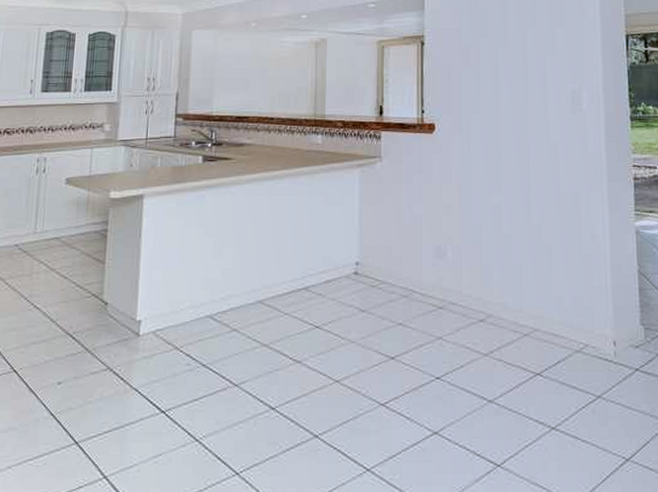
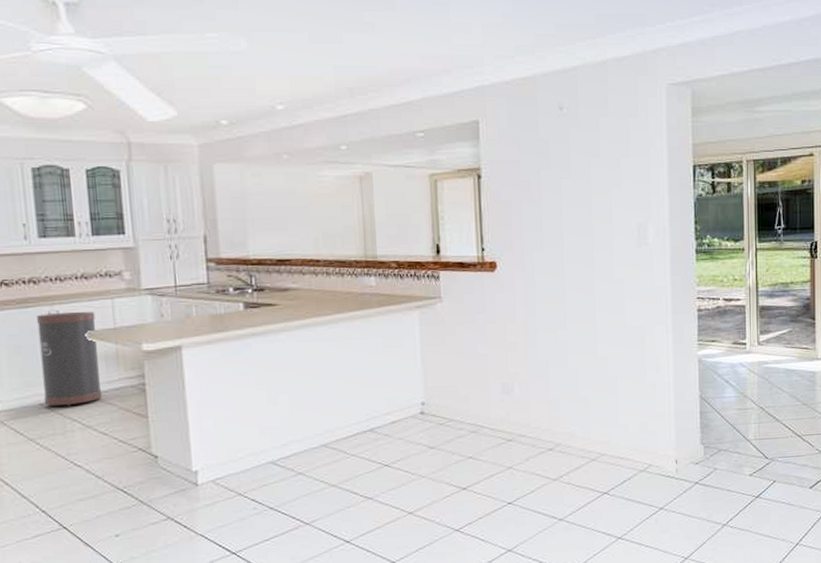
trash can: none [19,159,75,249] -> present [37,311,103,407]

